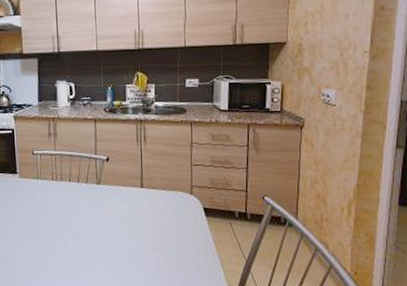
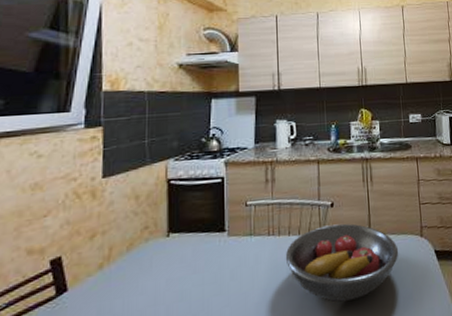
fruit bowl: none [67,176,169,240] -> present [285,223,399,302]

